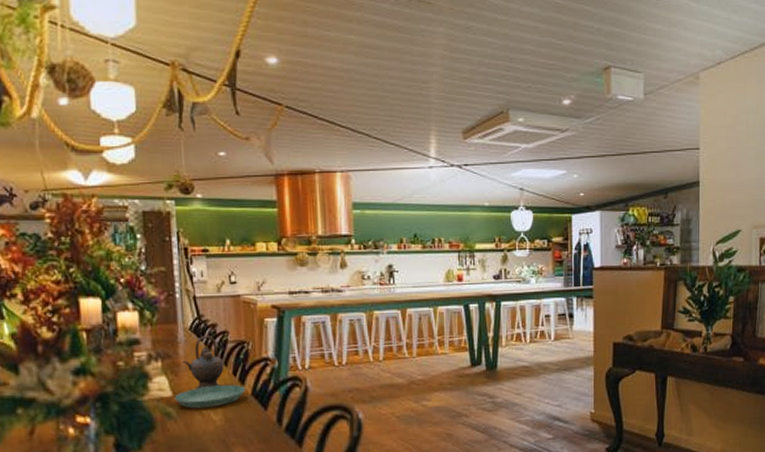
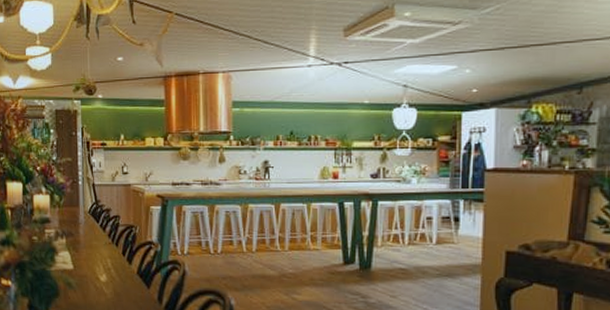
saucer: present [174,384,245,409] -> none [75,262,132,282]
teapot: present [182,336,224,389] -> none [82,219,115,265]

